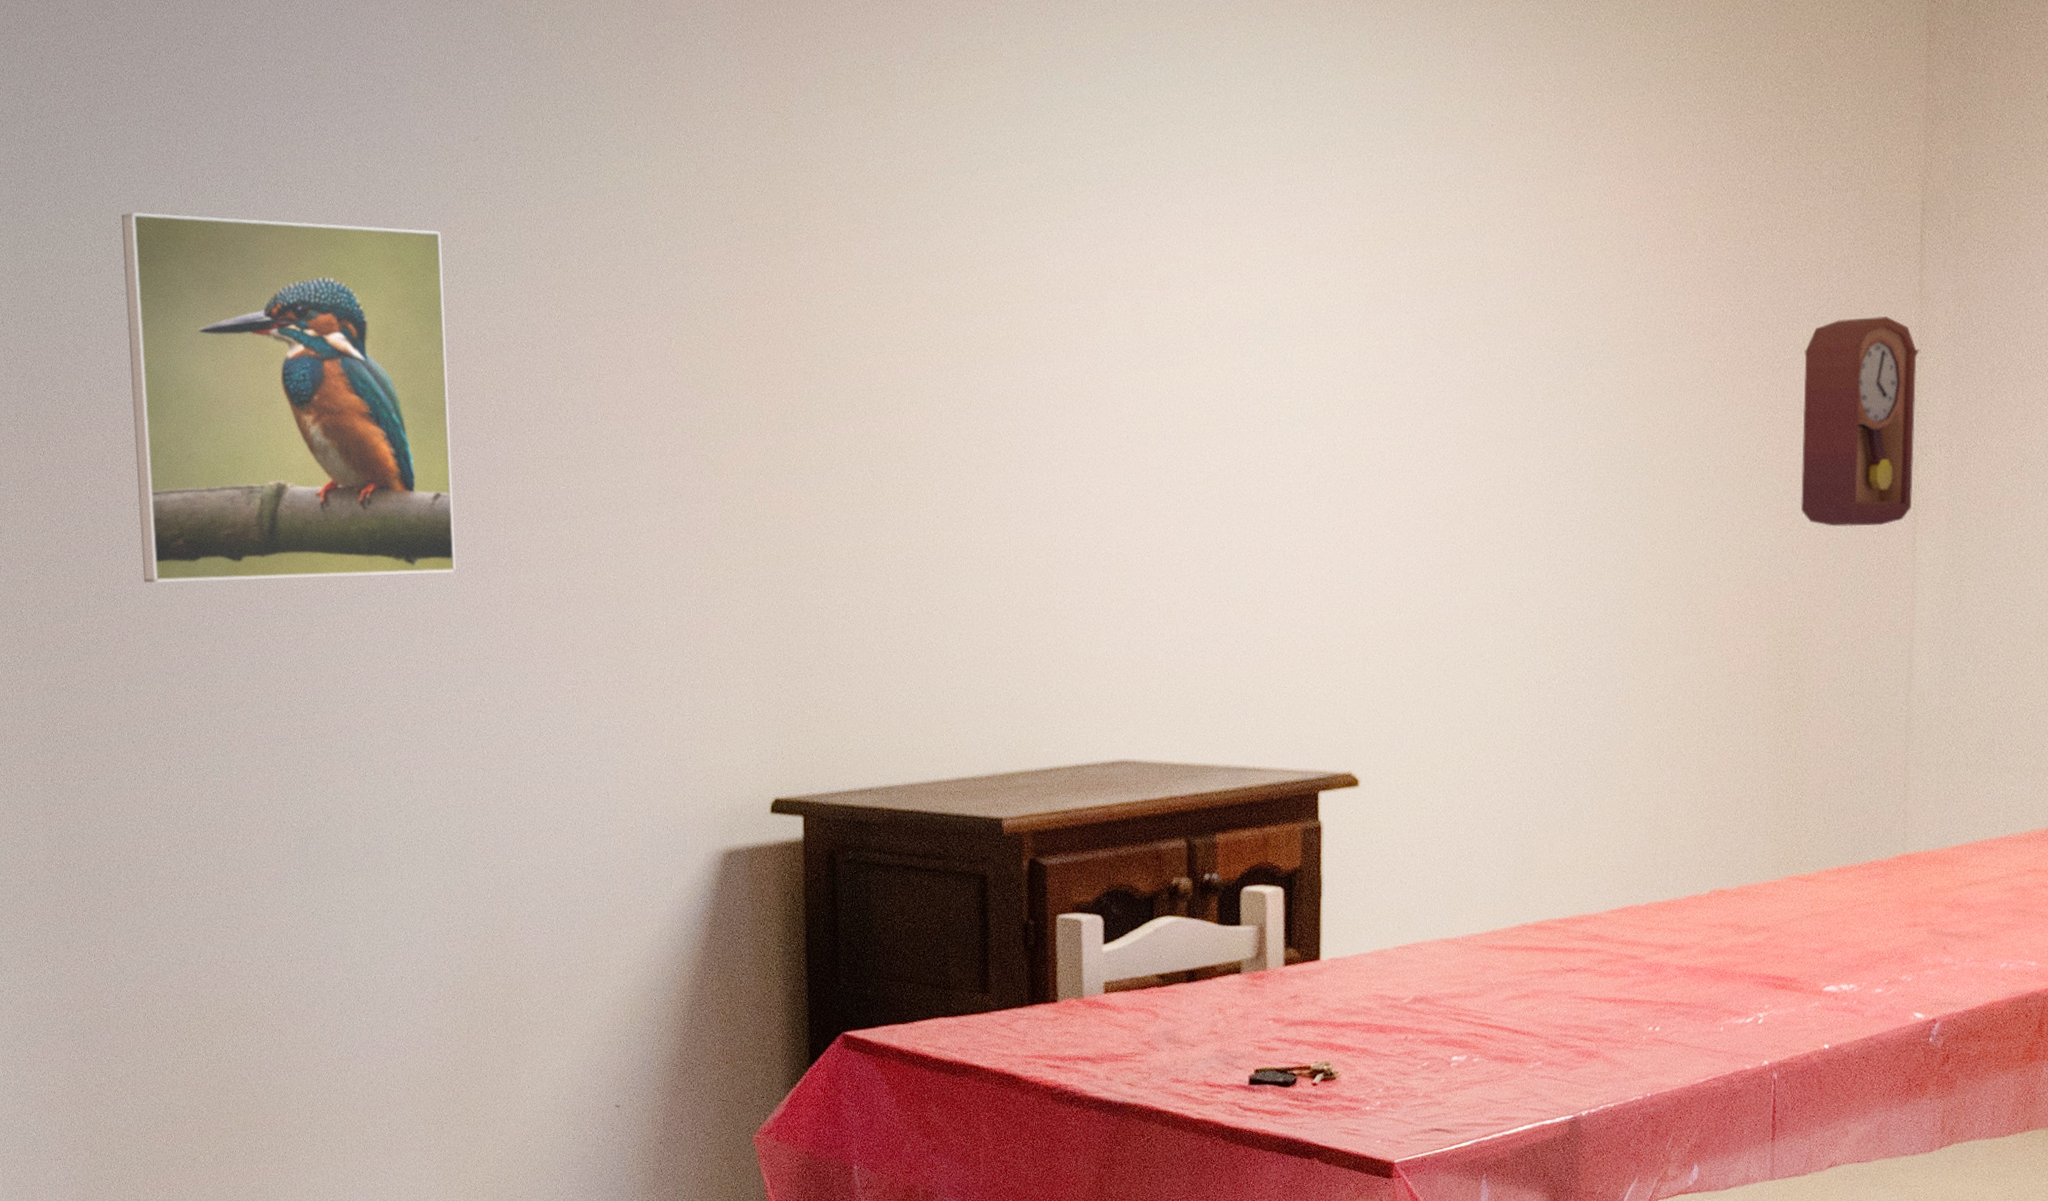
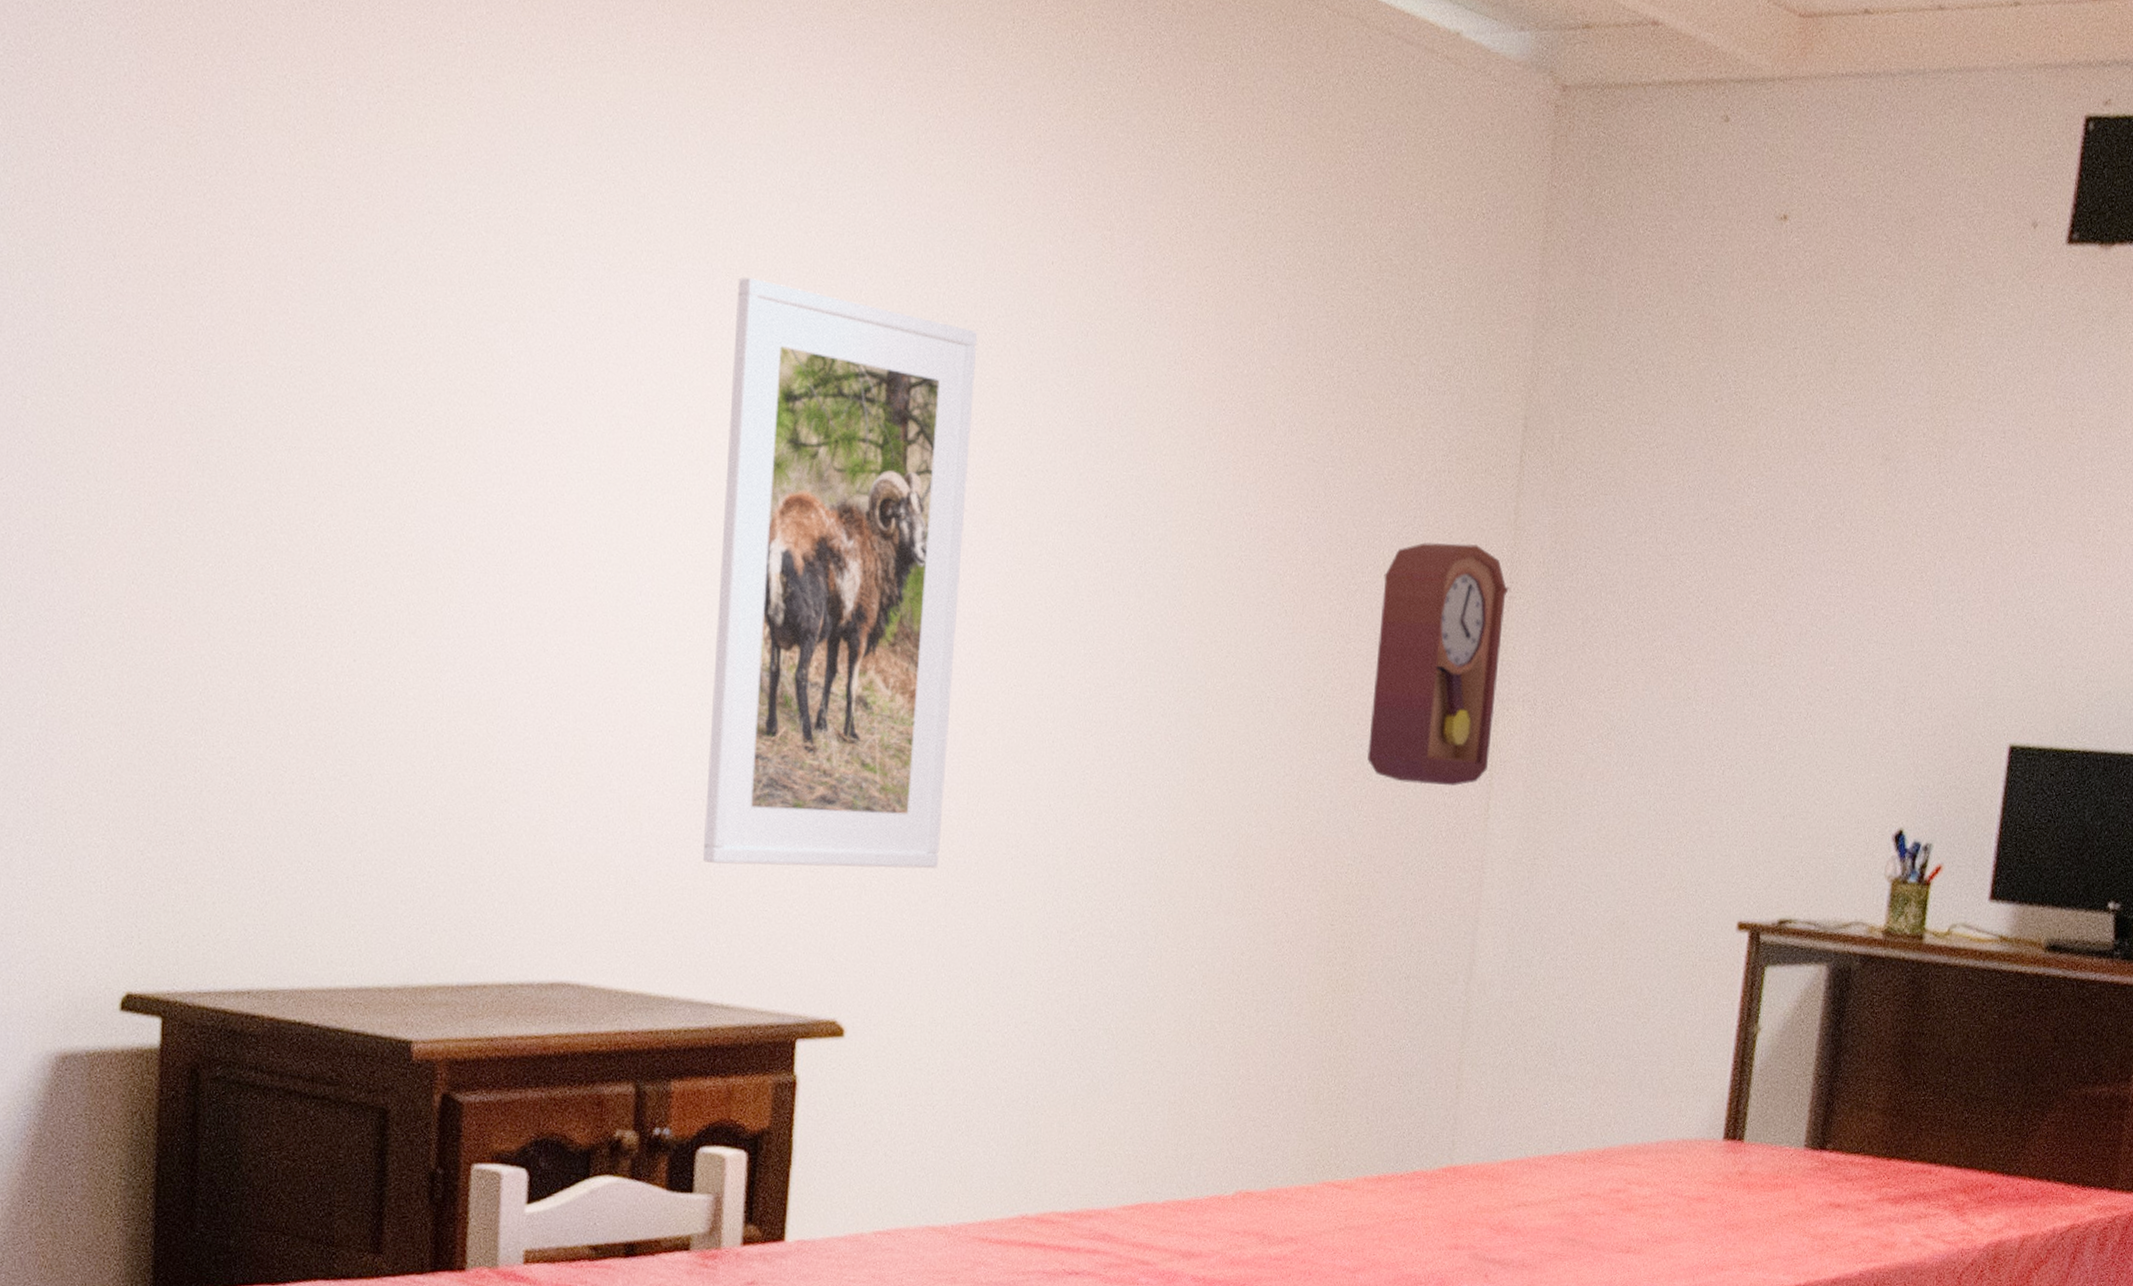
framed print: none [1228,171,1433,653] -> present [703,277,978,869]

